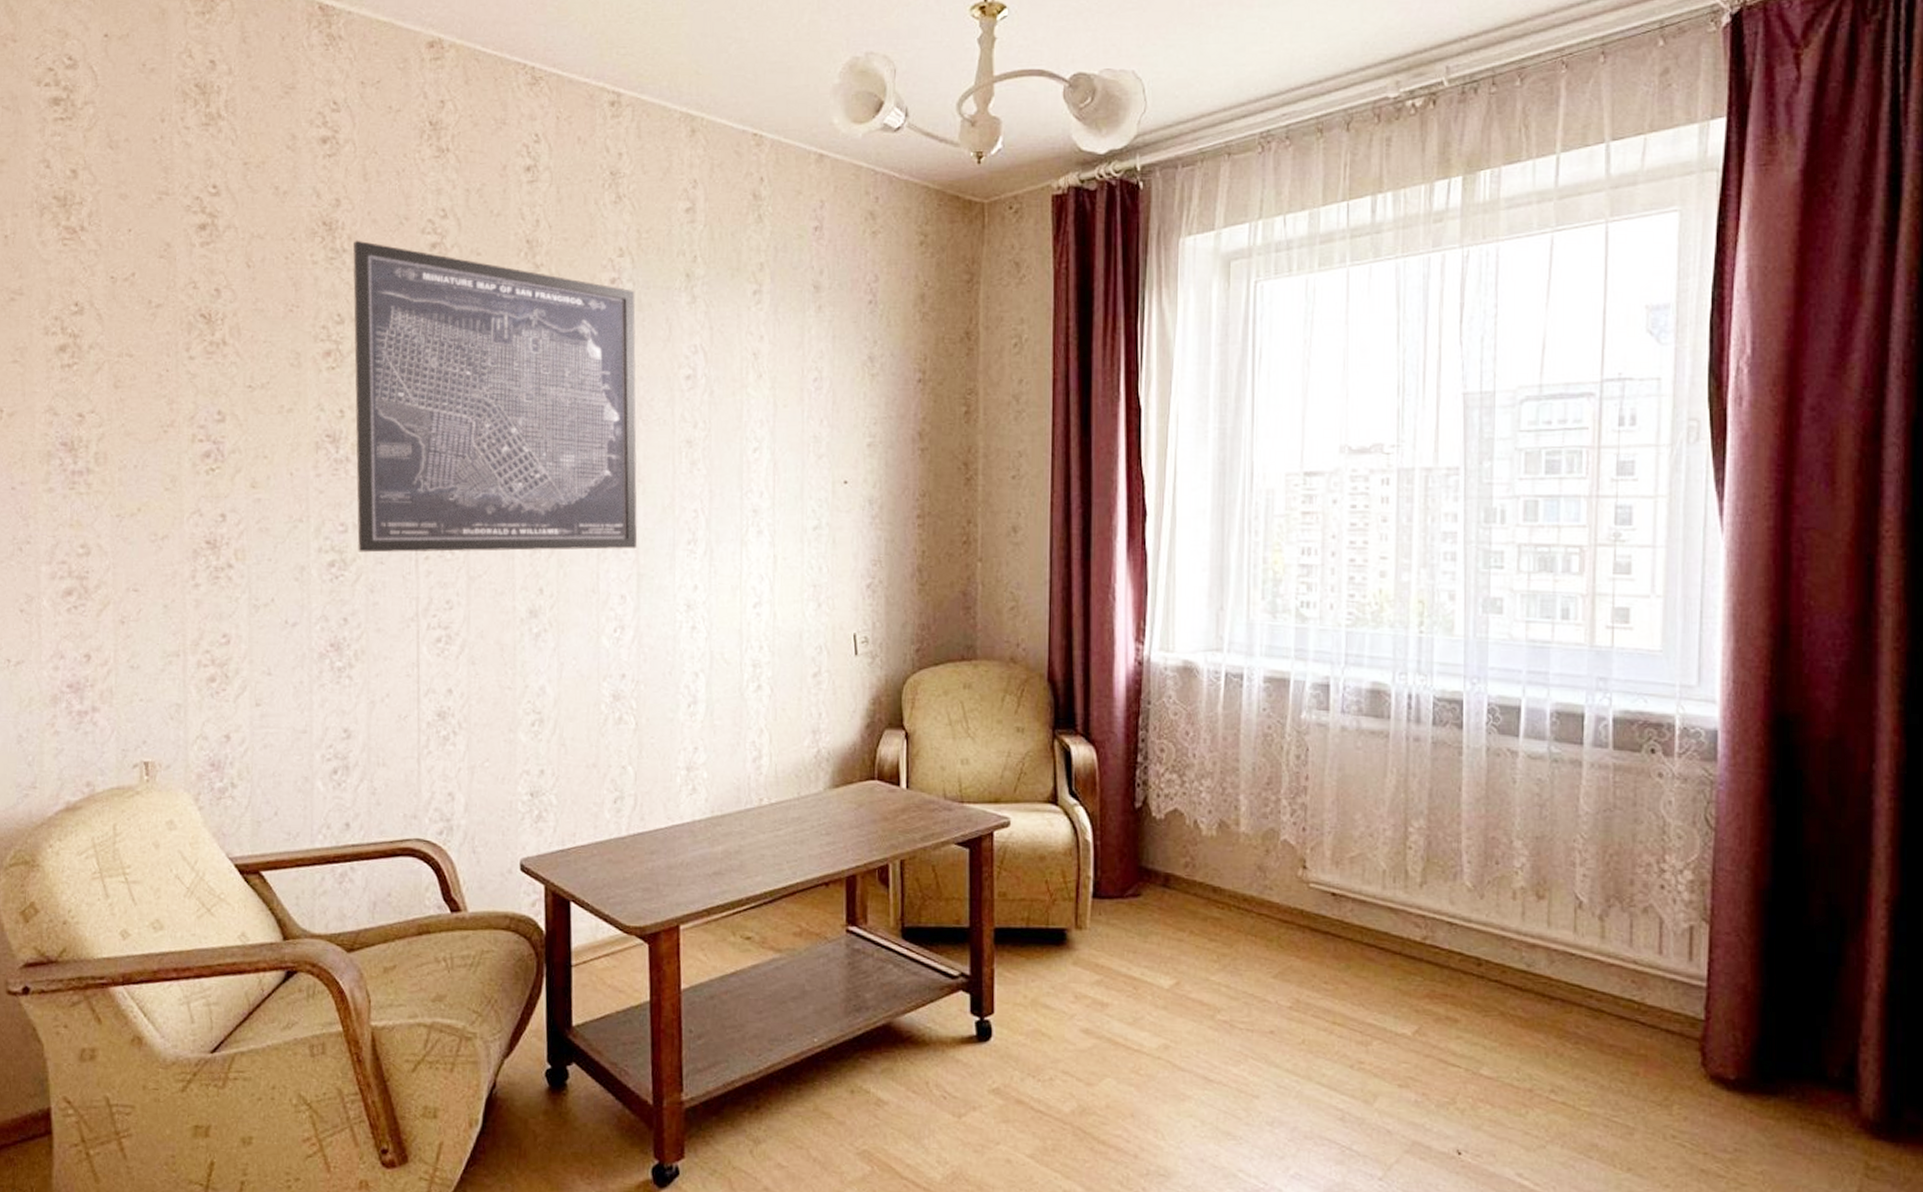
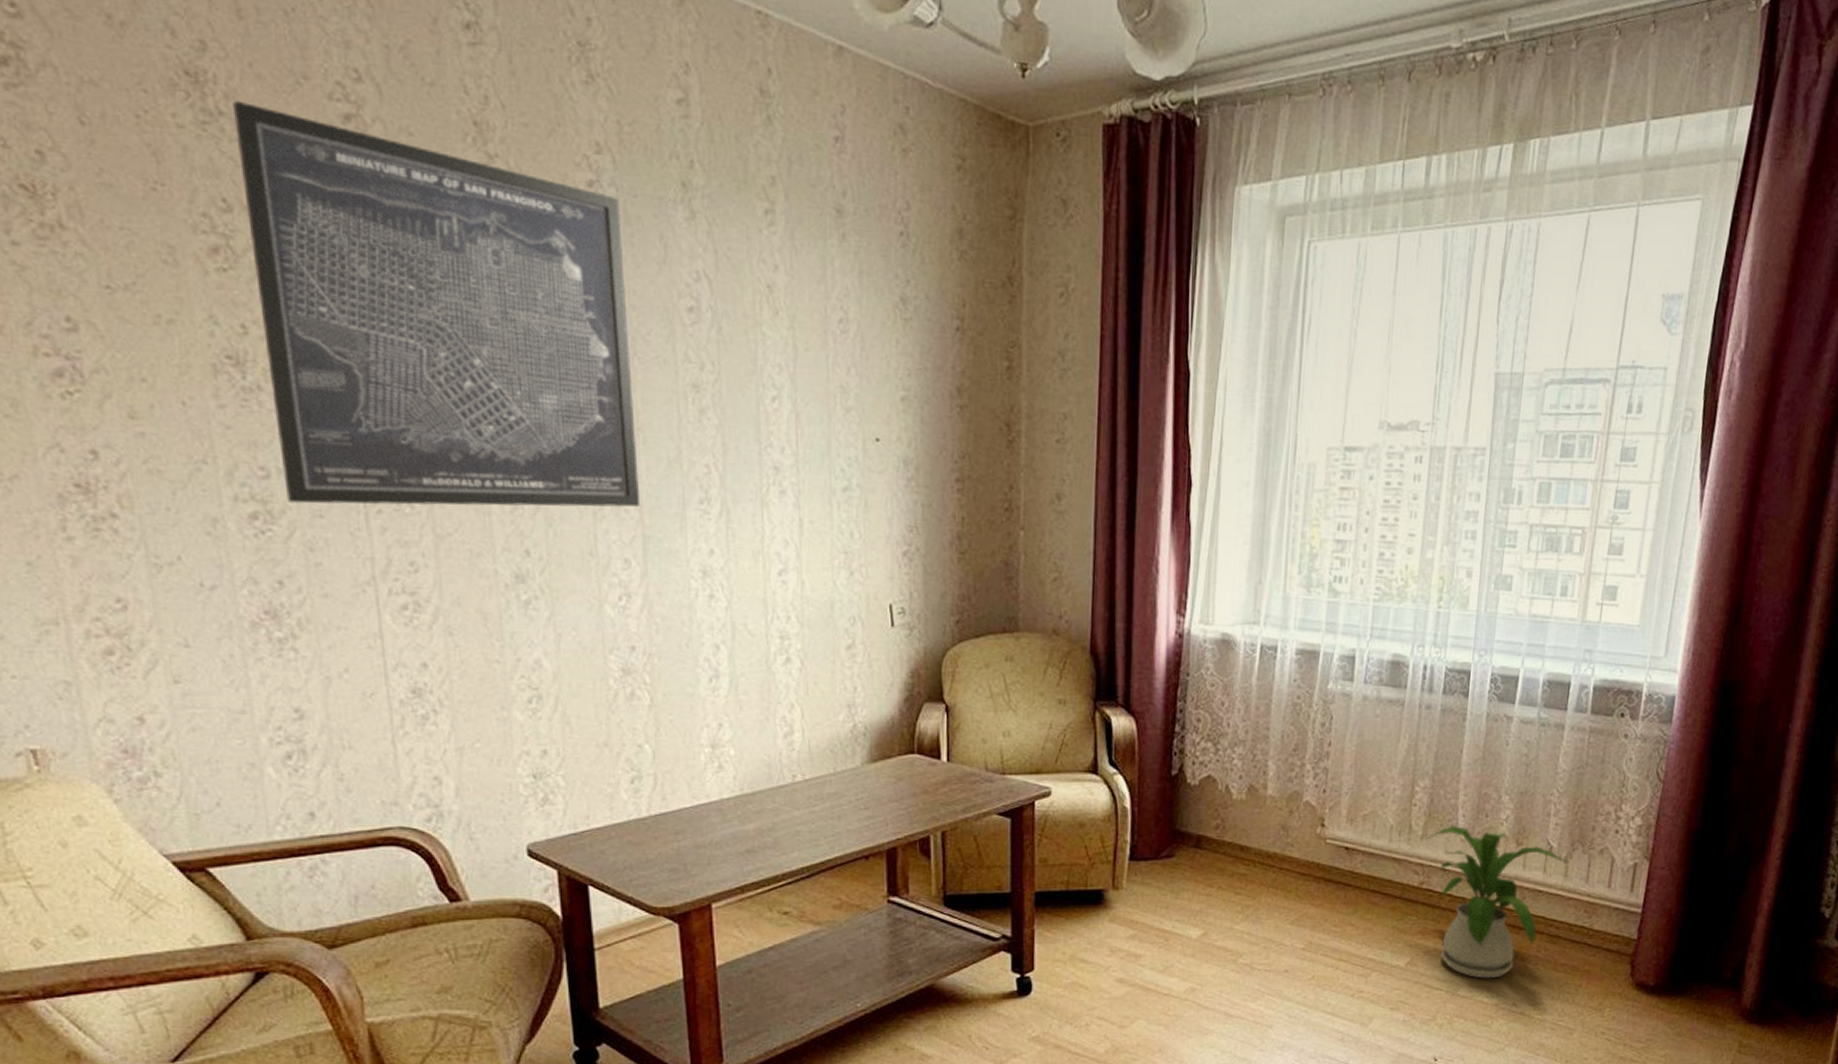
house plant: none [1423,872,1603,1058] -> present [1423,825,1567,979]

